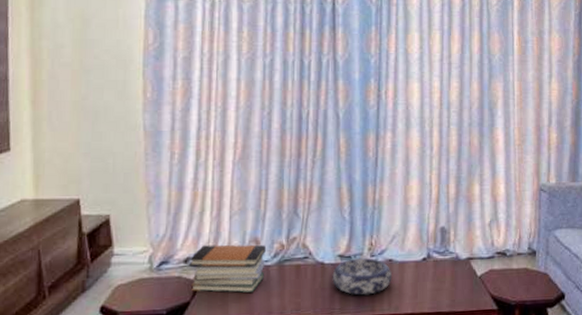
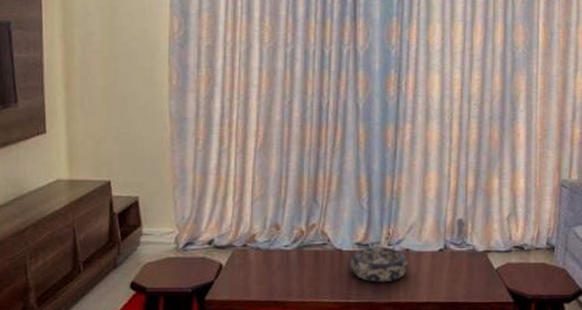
book stack: present [189,244,266,293] -> none [213,228,286,275]

